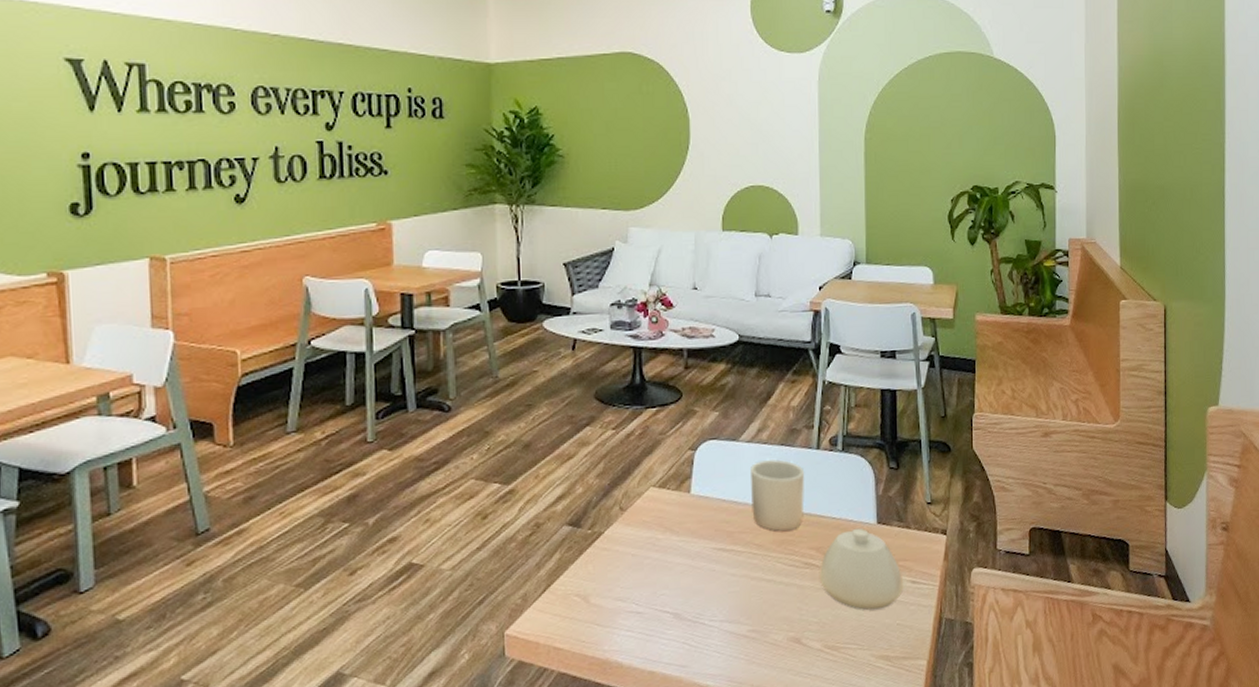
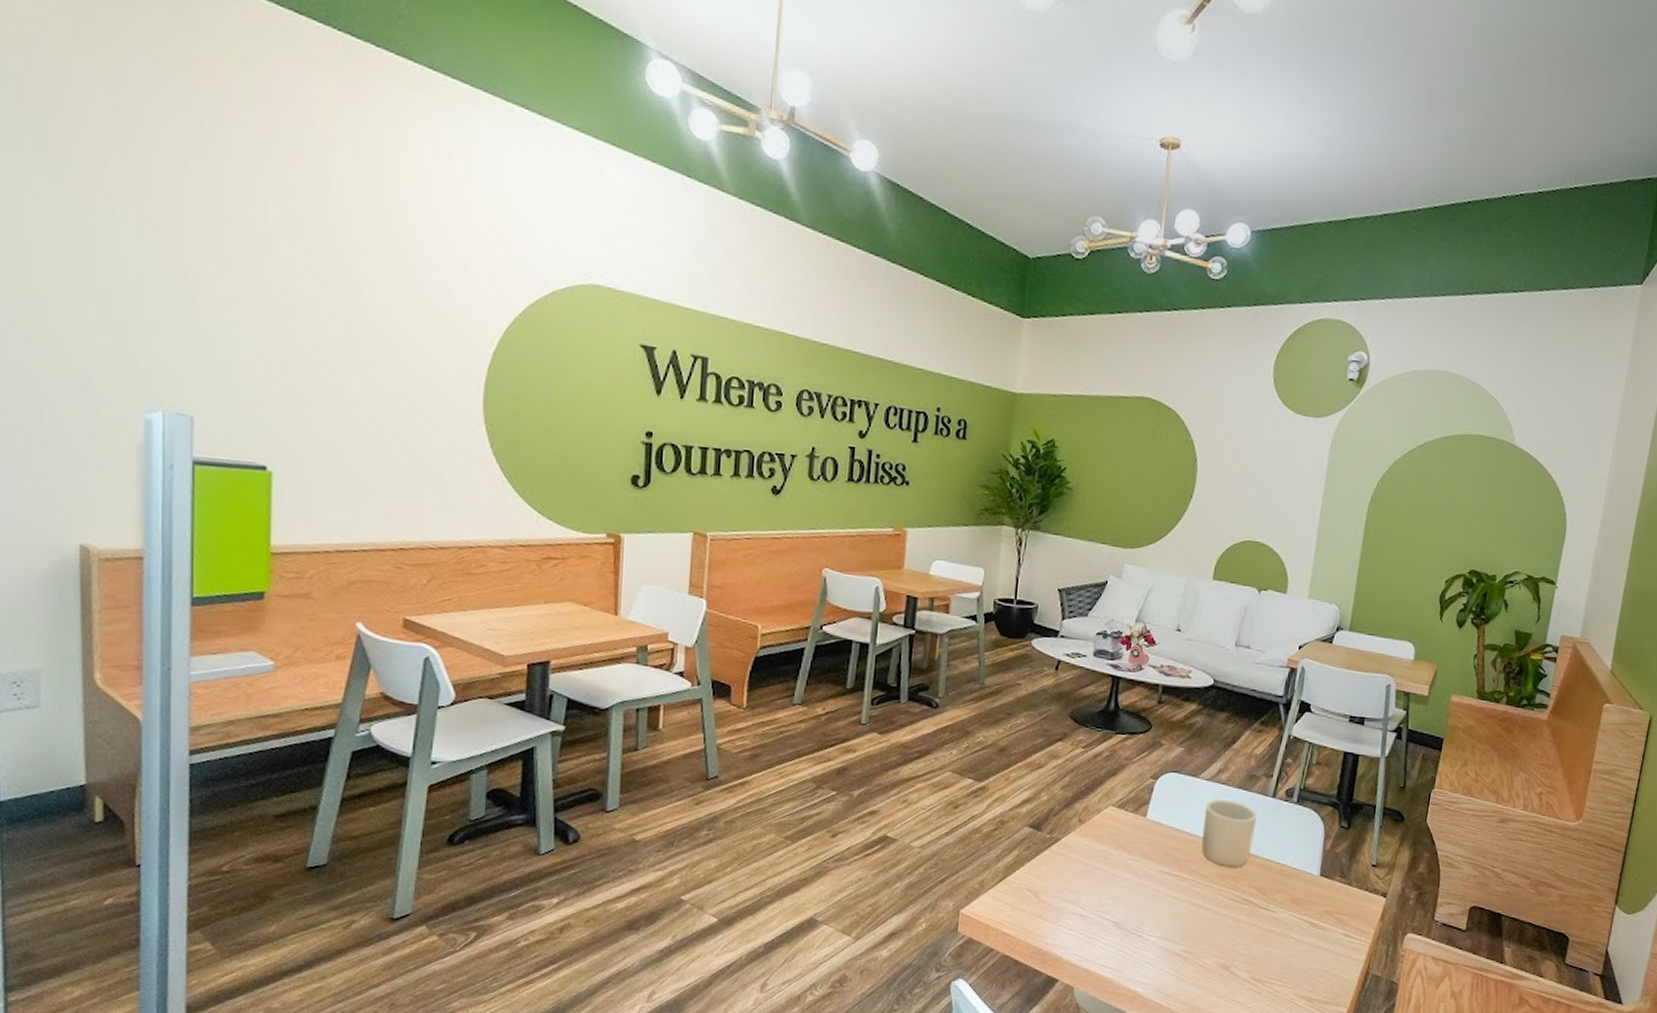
sugar bowl: present [819,528,904,610] -> none [1255,876,1337,954]

